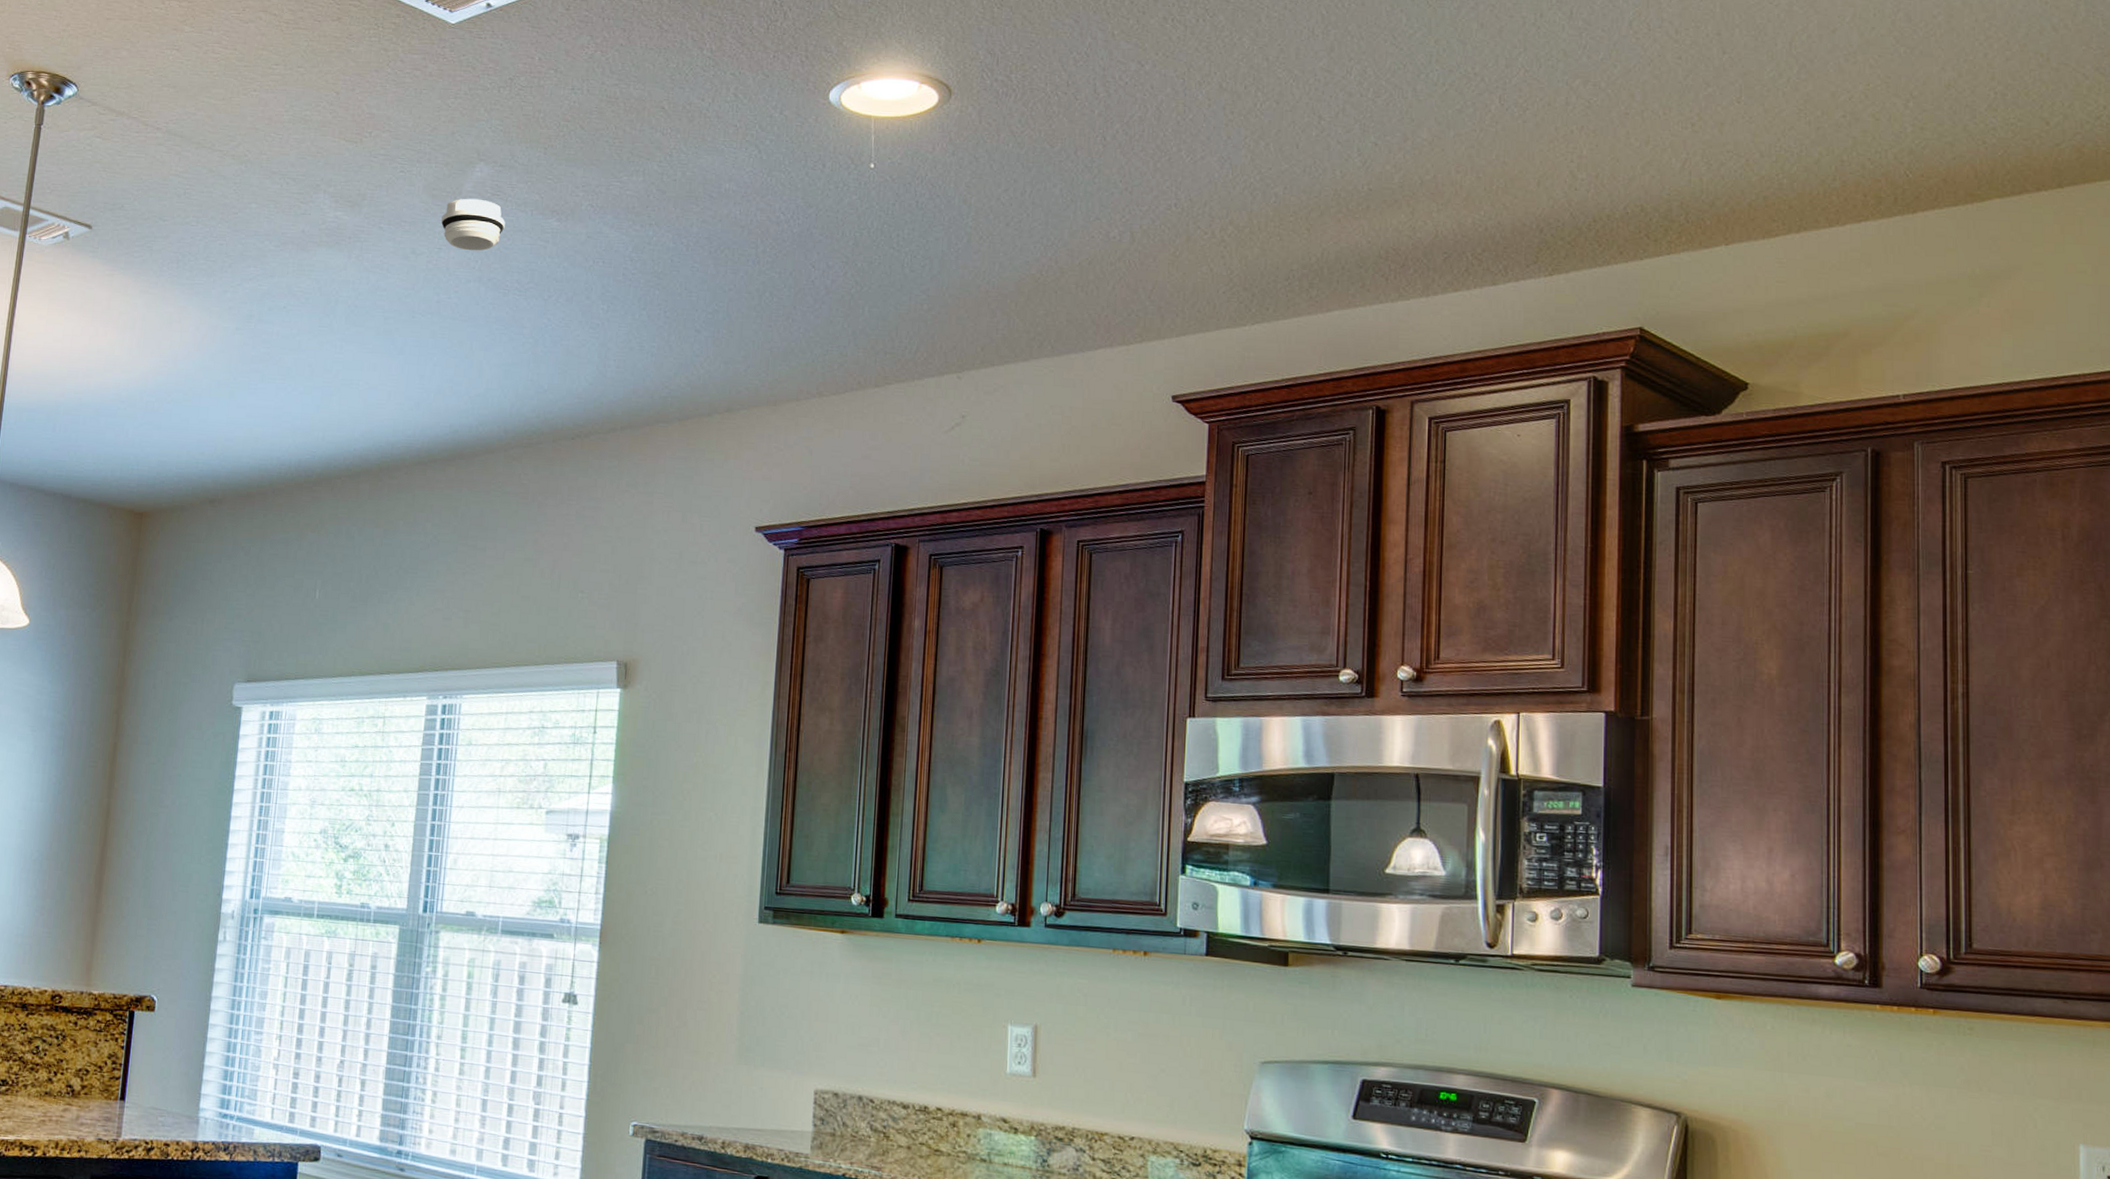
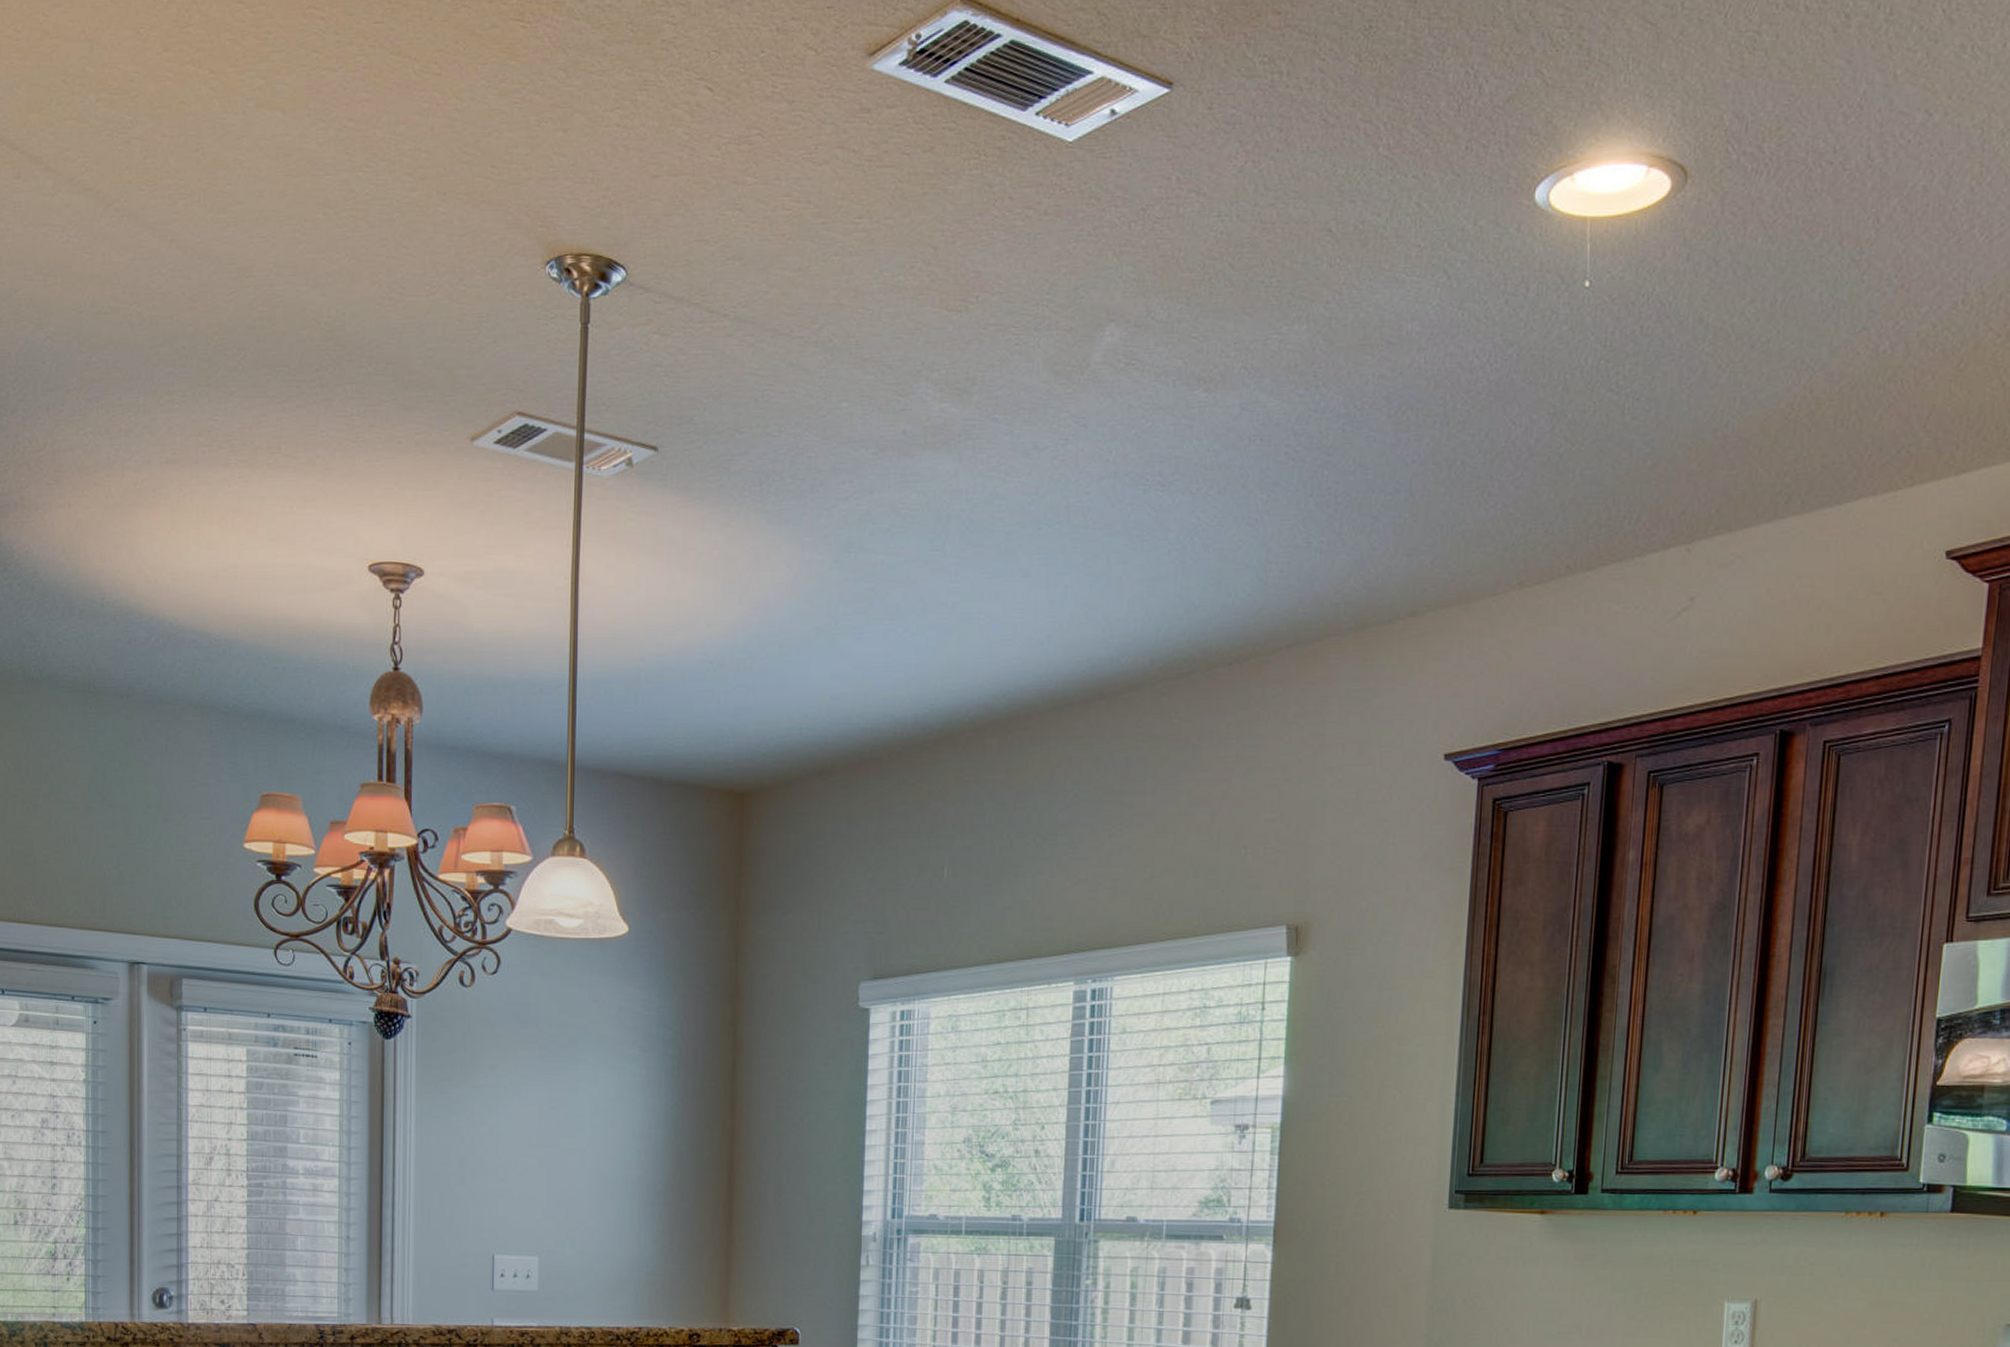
smoke detector: present [441,198,505,251] -> none [1067,371,1143,440]

